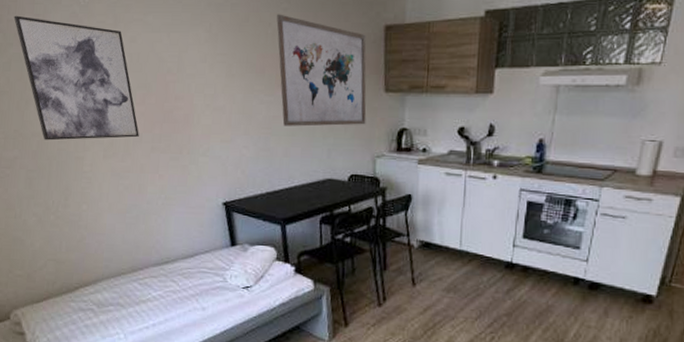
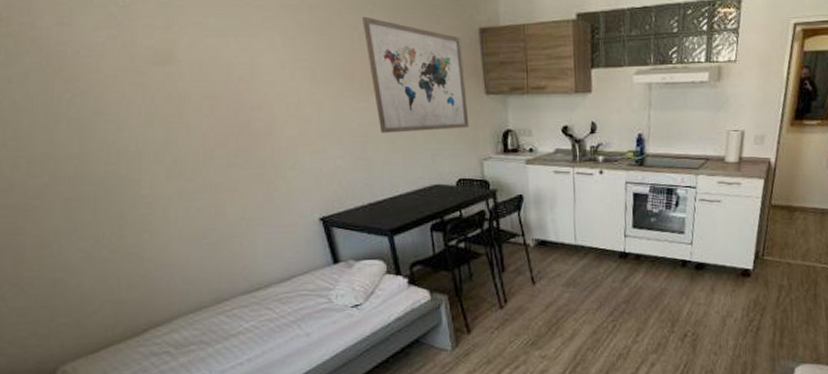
wall art: present [13,15,139,141] -> none [27,17,210,163]

